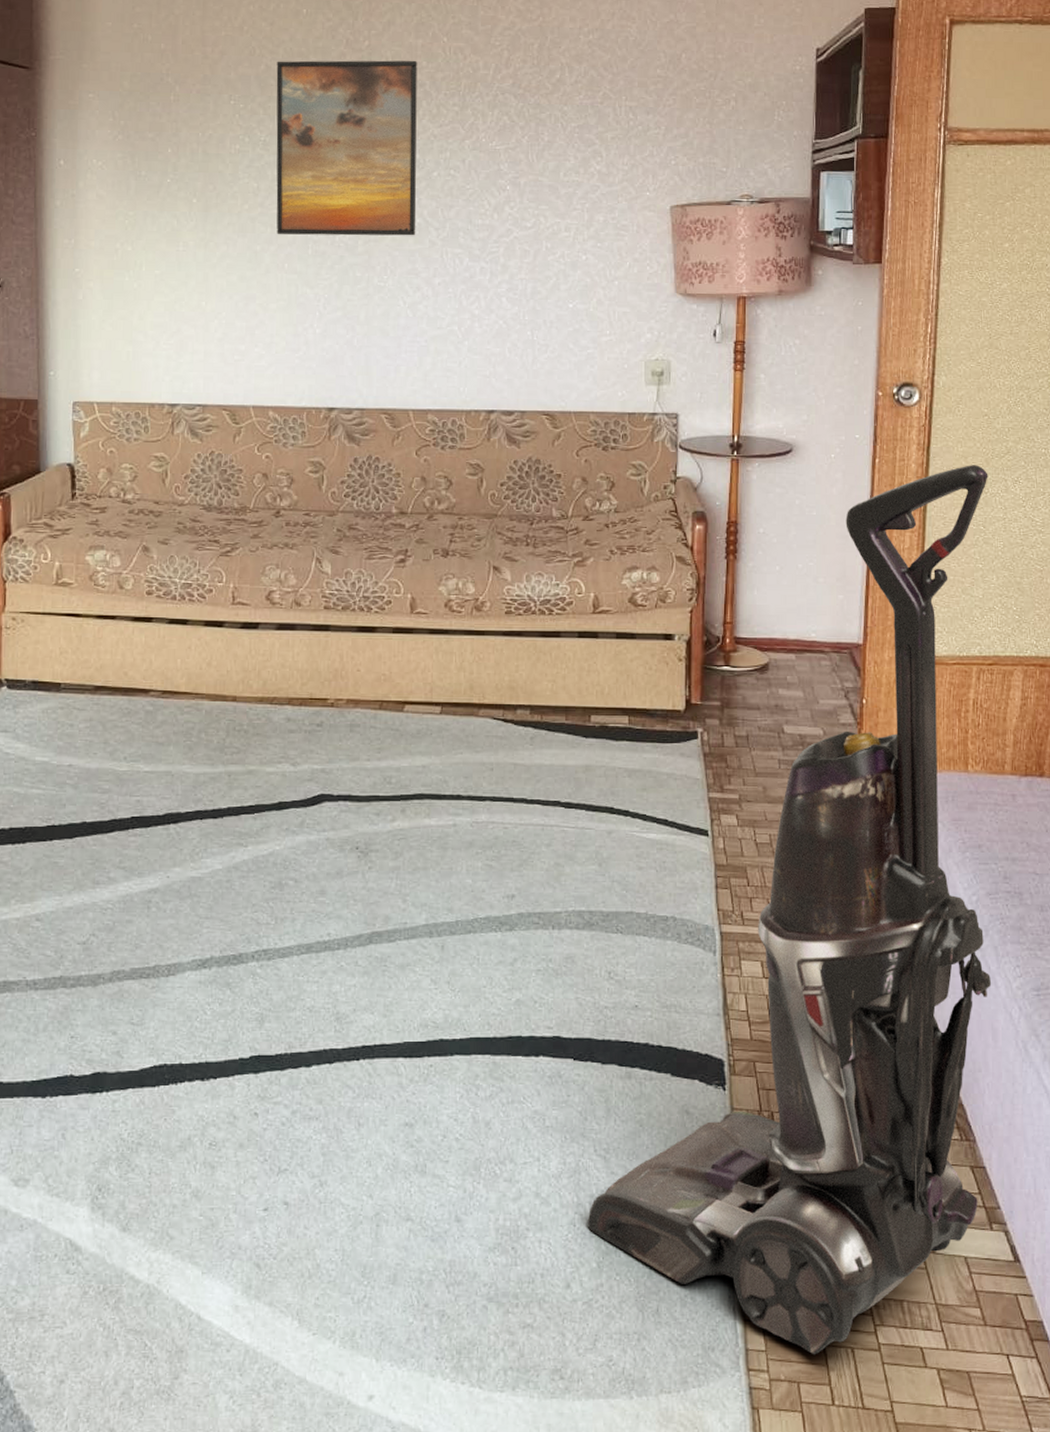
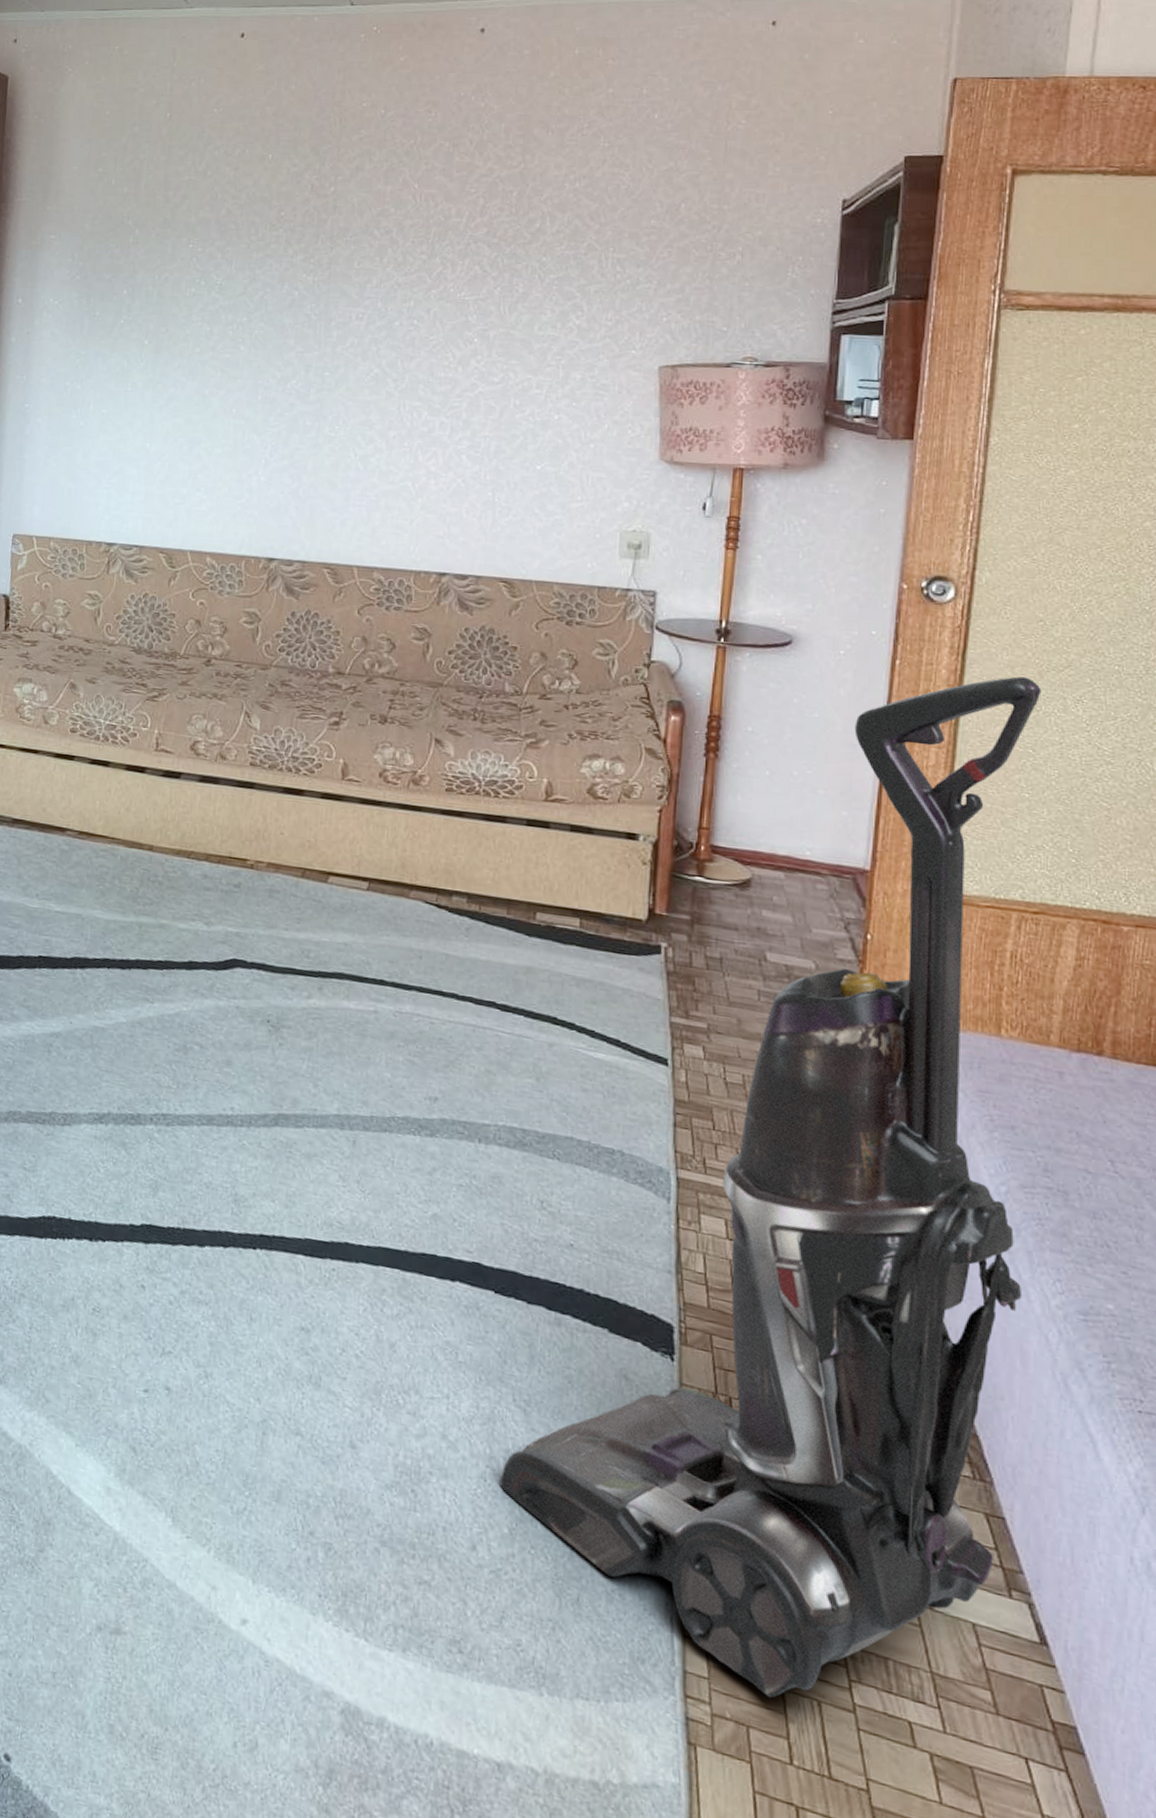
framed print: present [276,60,417,236] -> none [226,205,385,387]

